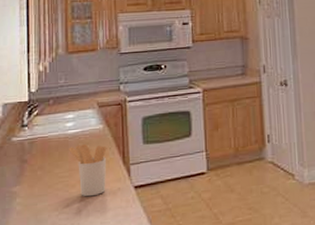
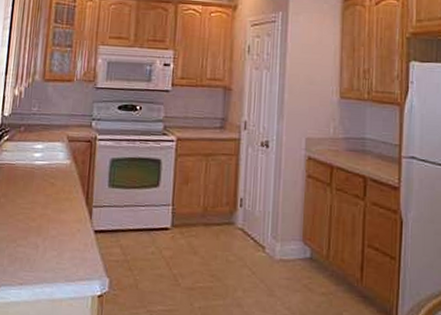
utensil holder: present [69,143,107,197] -> none [33,177,72,234]

